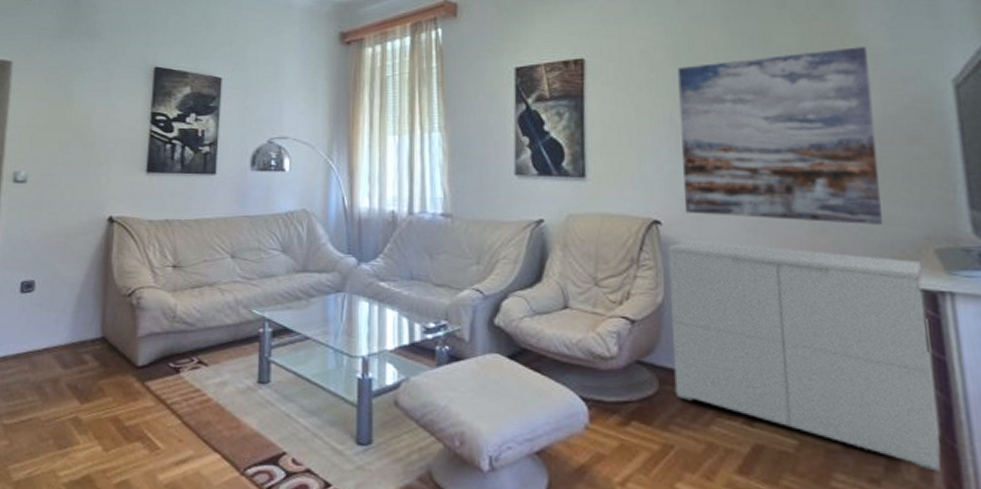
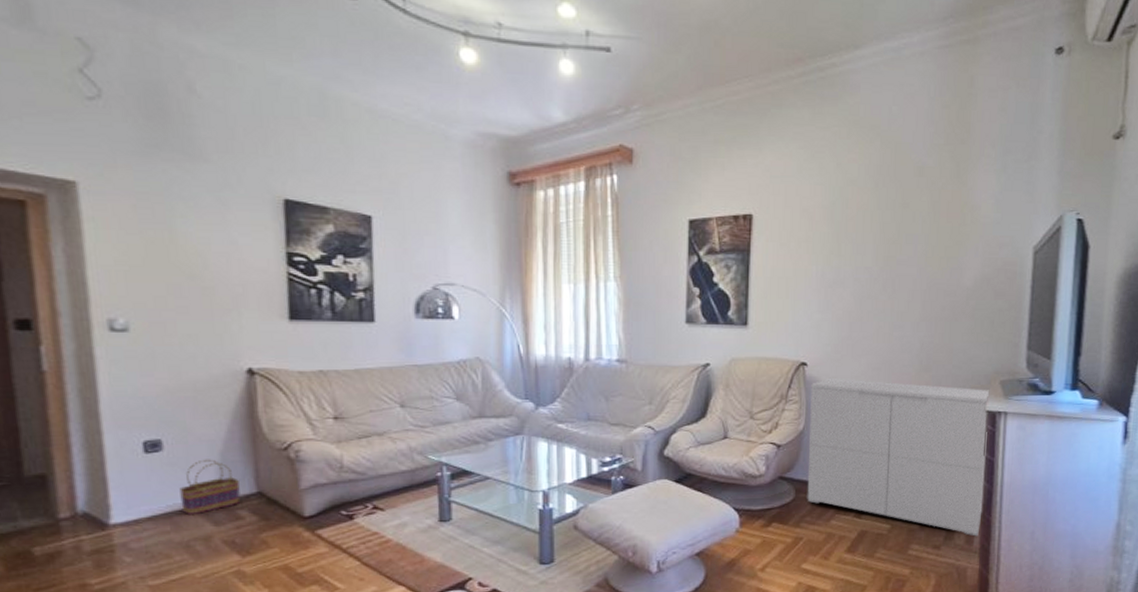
basket: none [40,301,88,356] -> present [179,459,241,516]
wall art: present [677,47,882,225] -> none [826,215,978,363]

